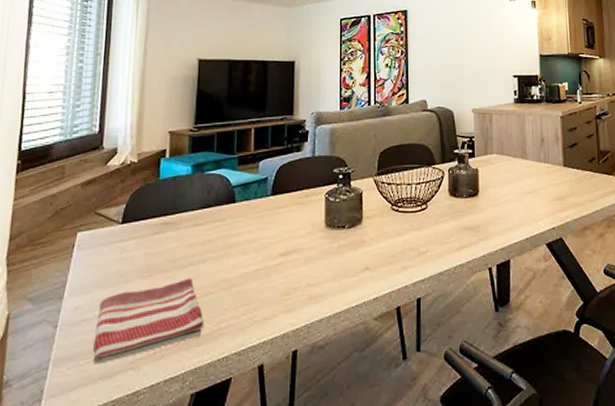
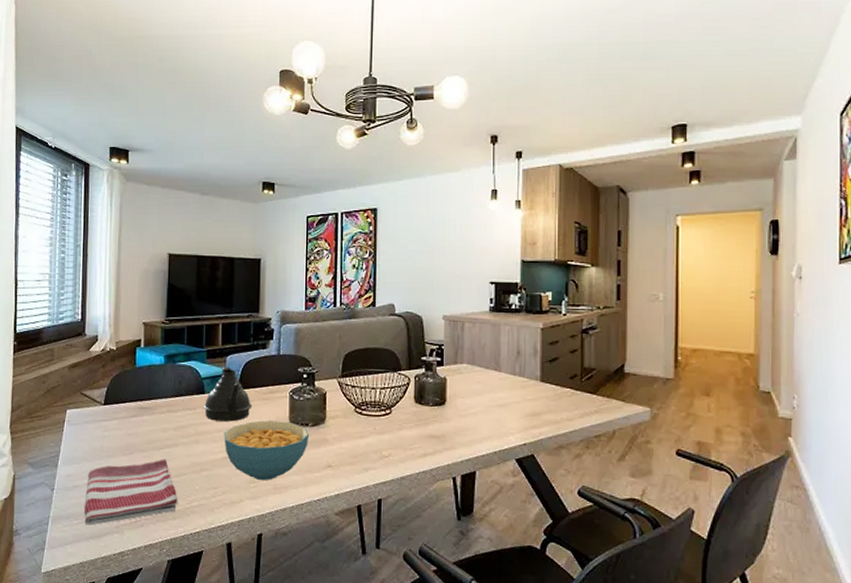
teapot: none [233,172,287,231] -> present [203,367,252,422]
cereal bowl: none [256,225,347,291] -> present [224,420,310,480]

